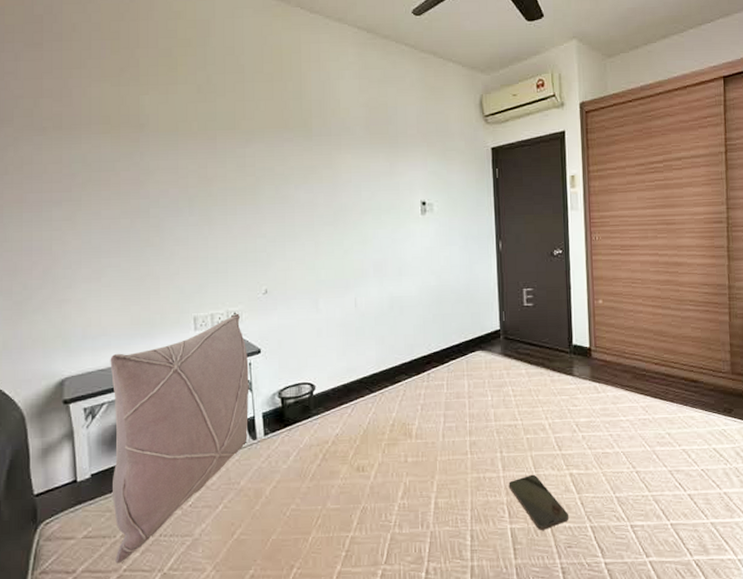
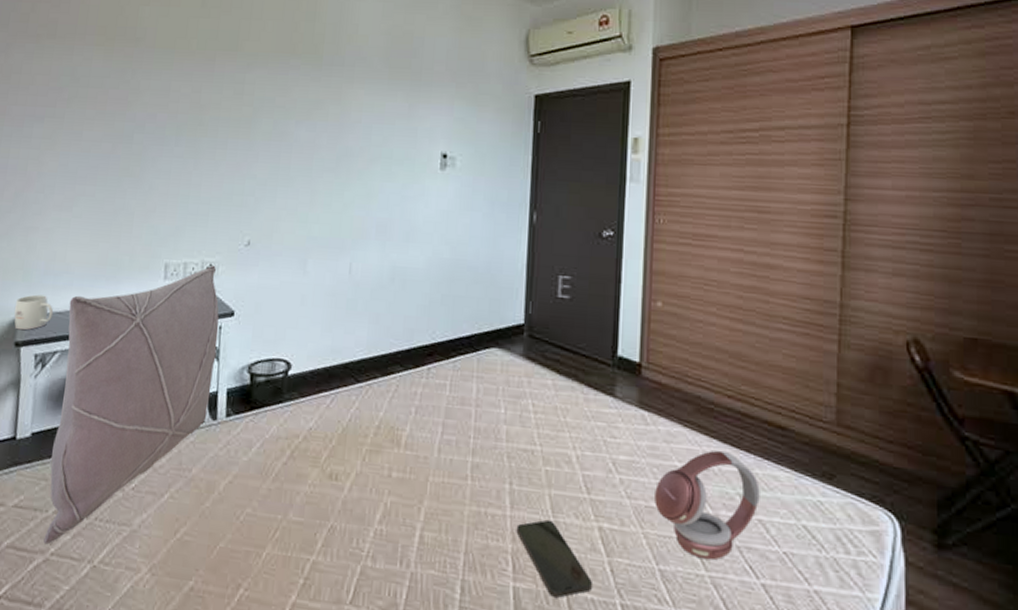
mug: none [58,357,96,390] -> present [13,294,54,331]
headphones: none [608,403,683,484] -> present [655,450,760,561]

